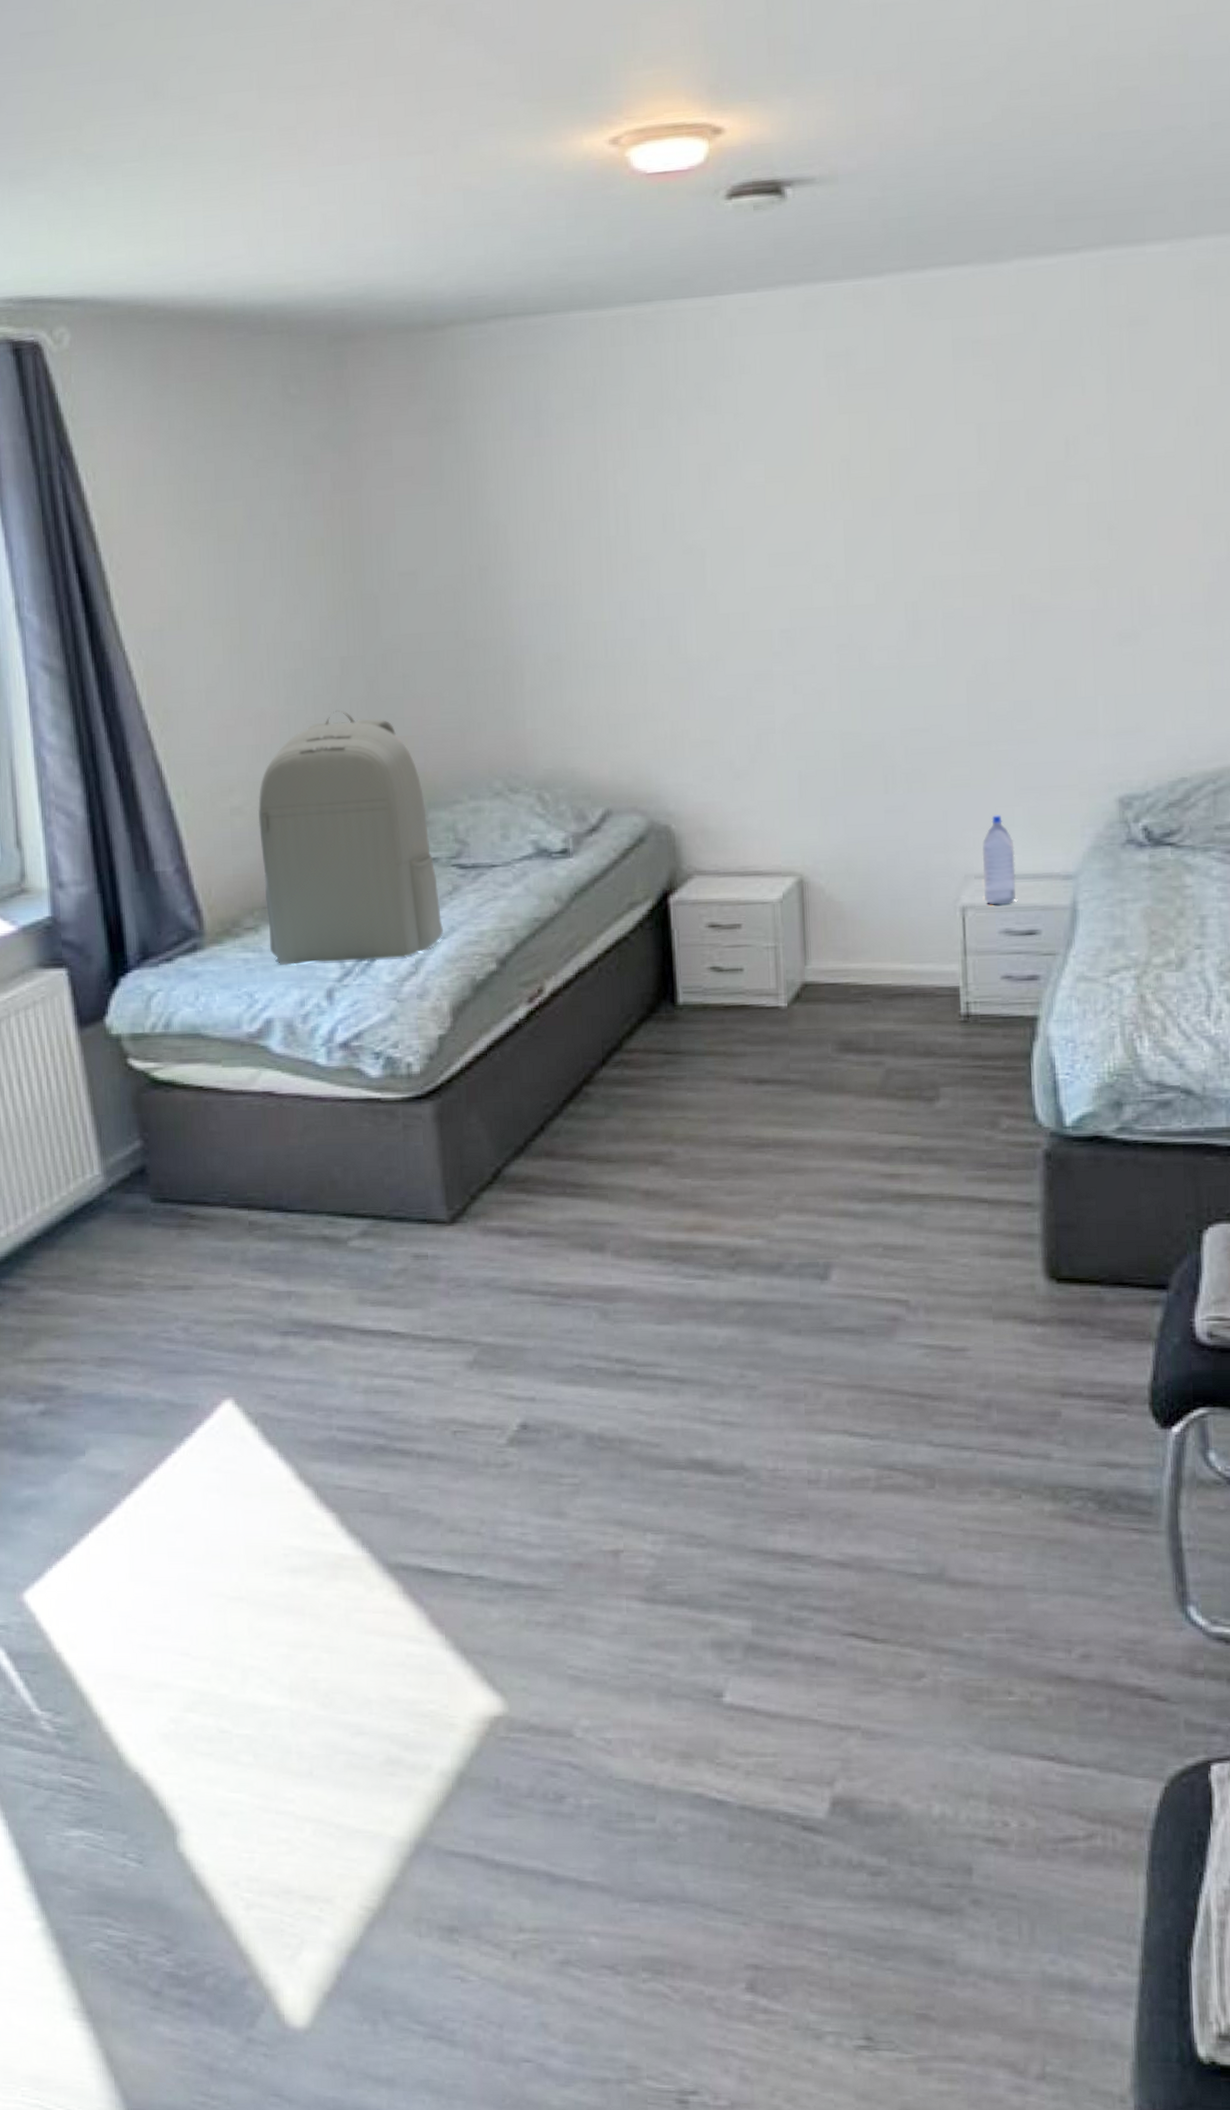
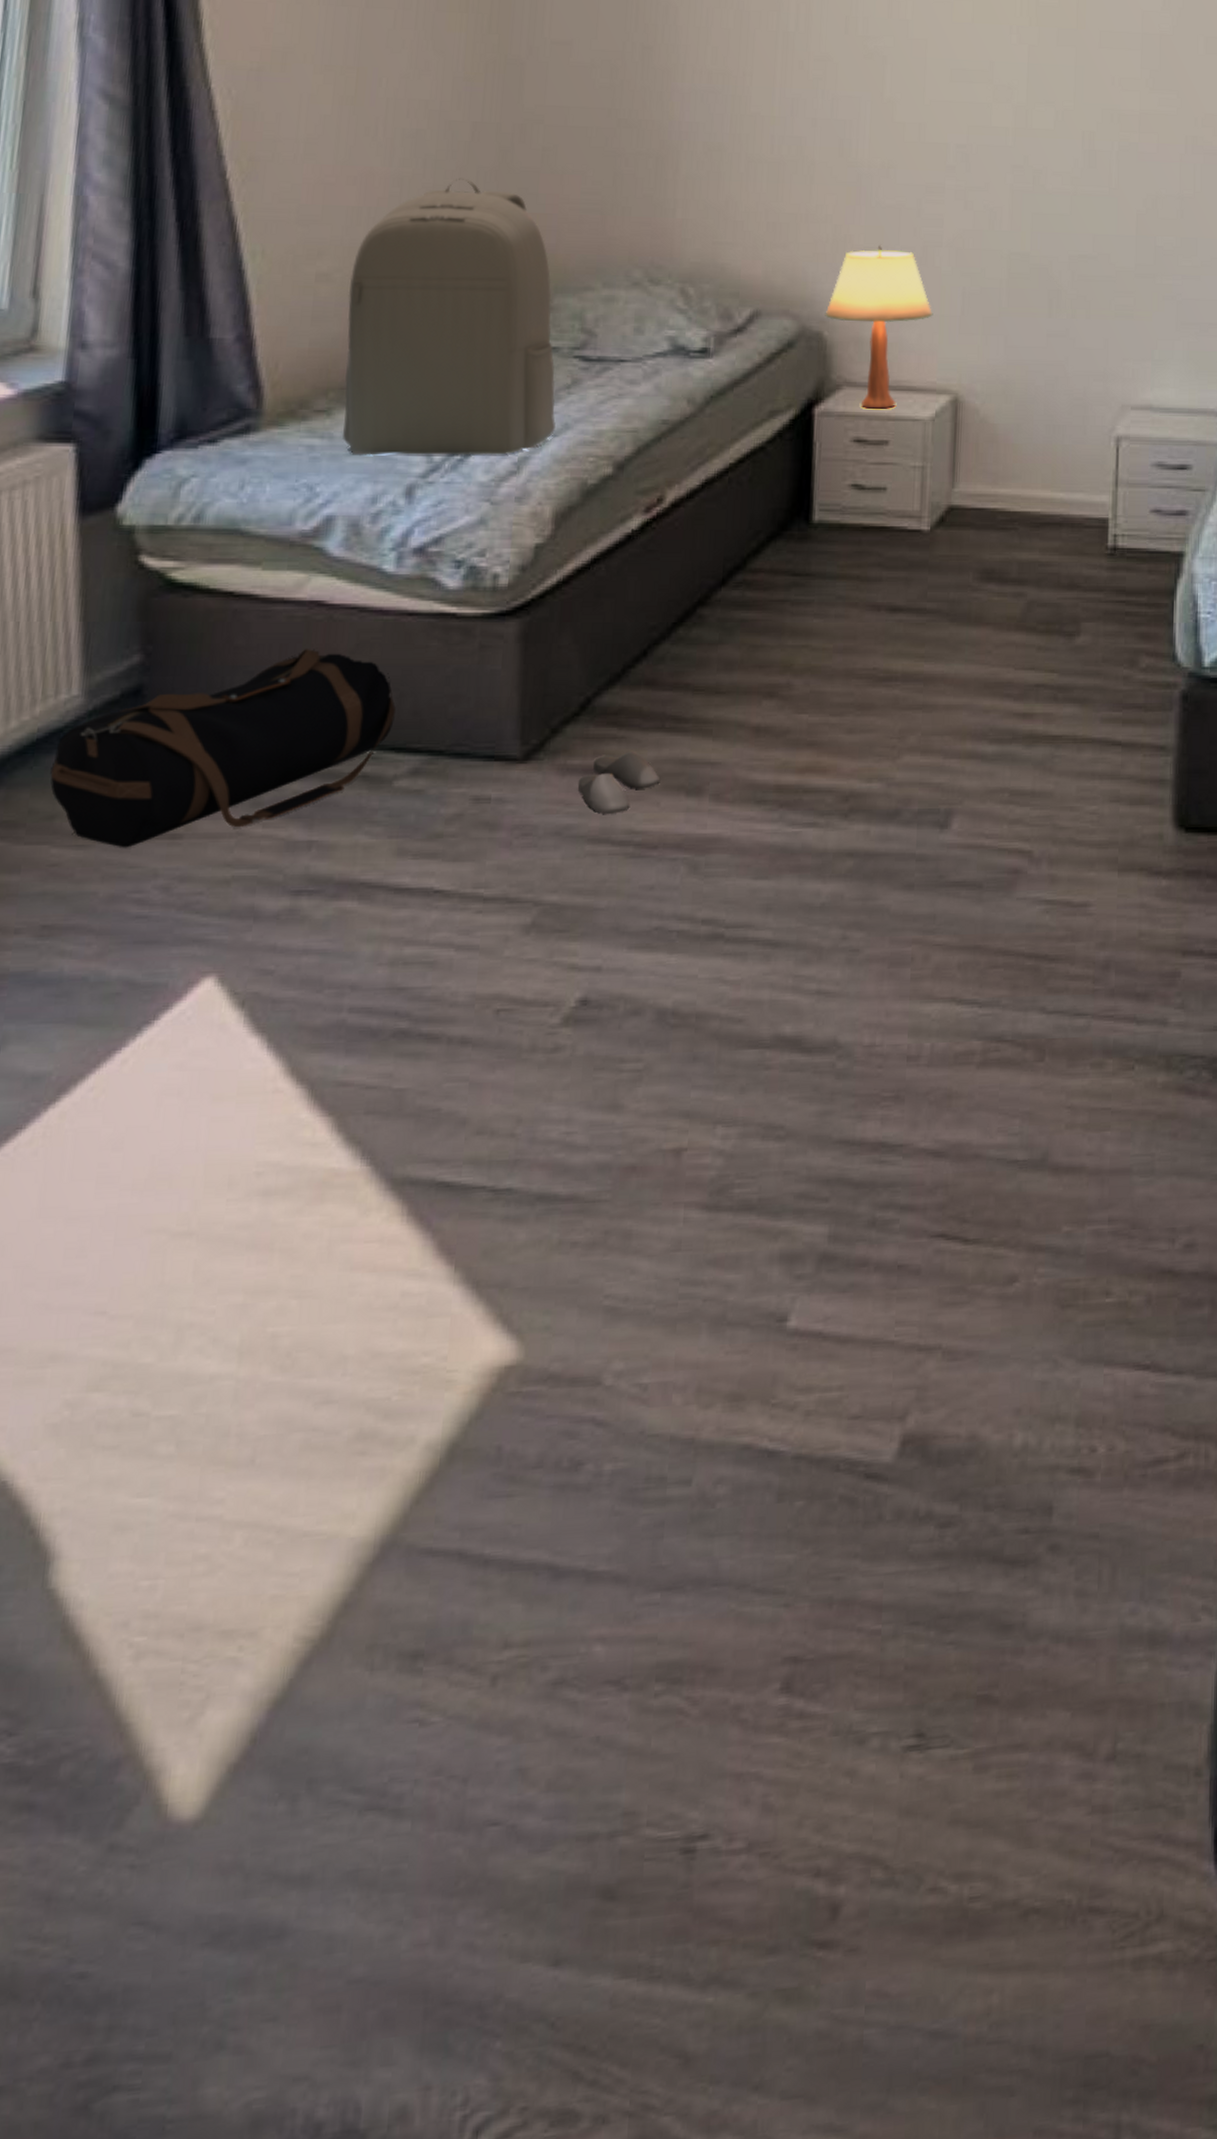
duffel bag: none [88,1132,342,1297] -> present [50,649,396,848]
slippers: none [498,1213,567,1269] -> present [577,750,661,815]
table lamp: none [670,737,773,895] -> present [825,245,933,409]
water bottle: present [982,815,1016,905] -> none [1140,347,1172,438]

